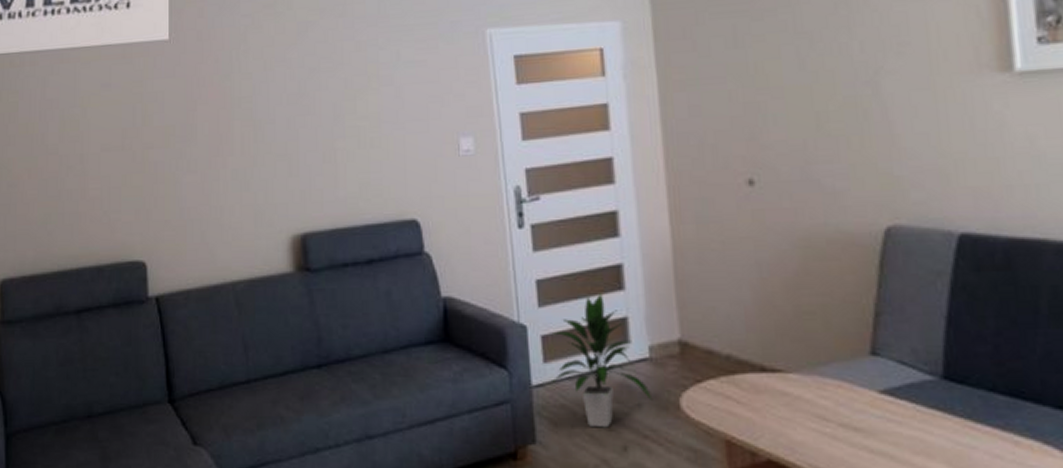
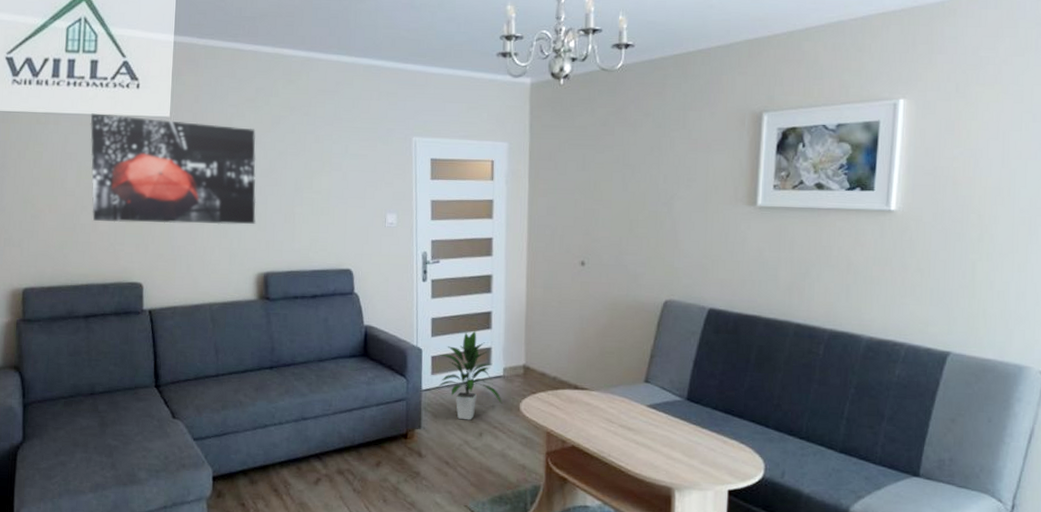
wall art: none [73,42,285,184] -> present [90,113,256,225]

